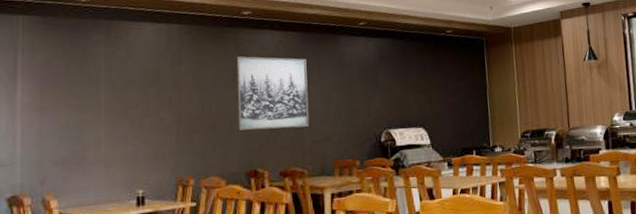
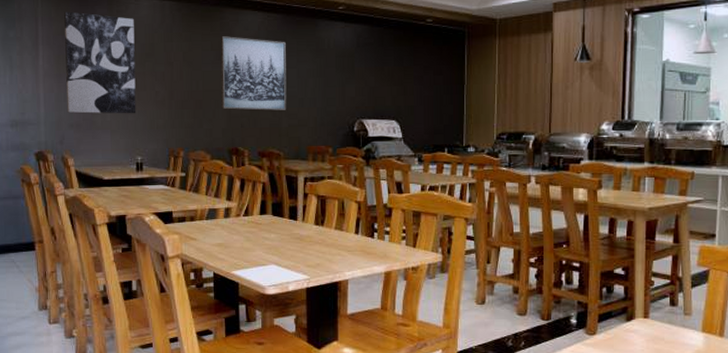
wall art: none [51,39,137,149] -> present [64,11,136,114]

